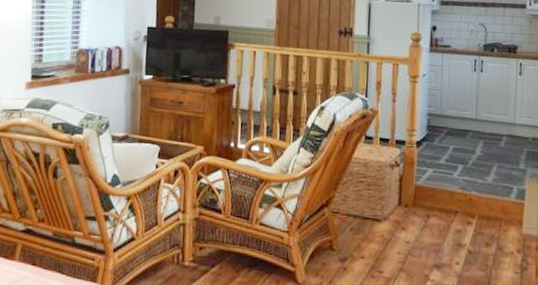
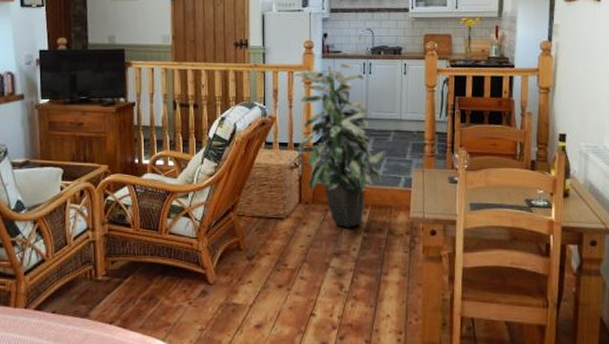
indoor plant: none [399,58,499,238] -> present [294,63,388,227]

